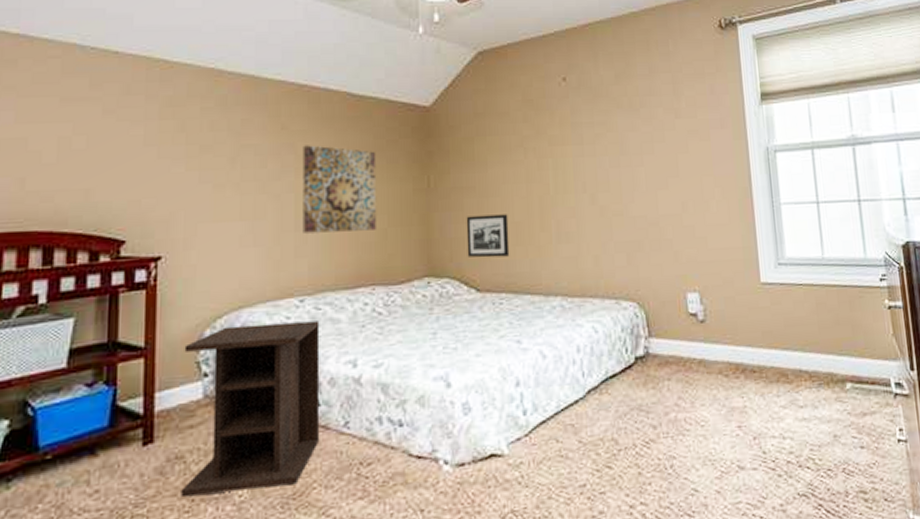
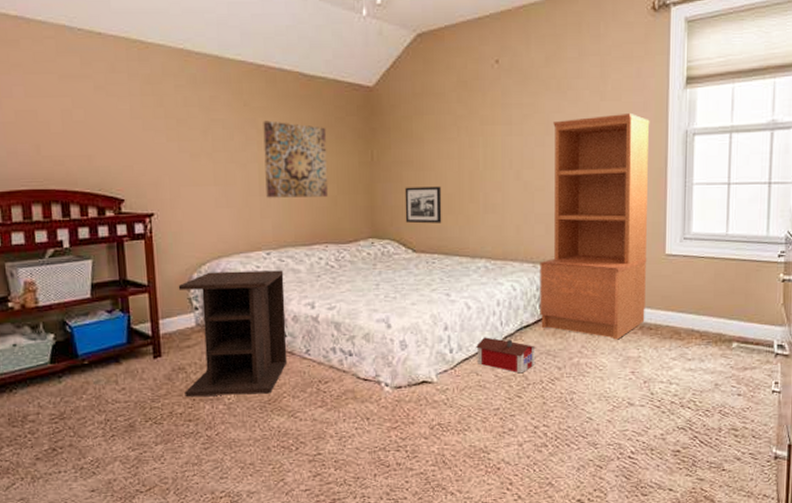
toy house: none [554,392,627,437] -> present [476,337,537,374]
bookshelf: none [623,131,747,388] -> present [540,114,650,340]

